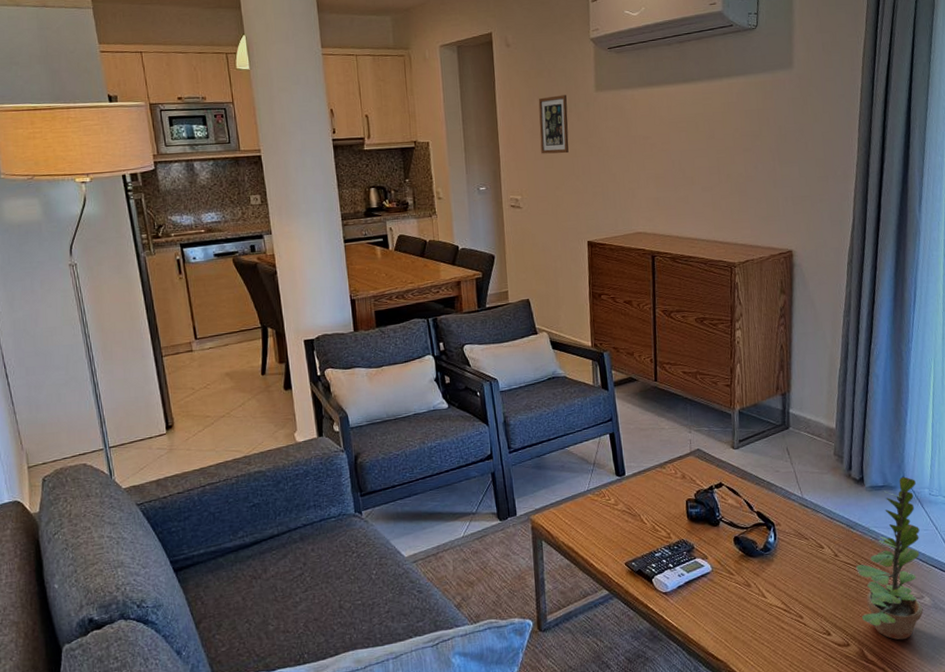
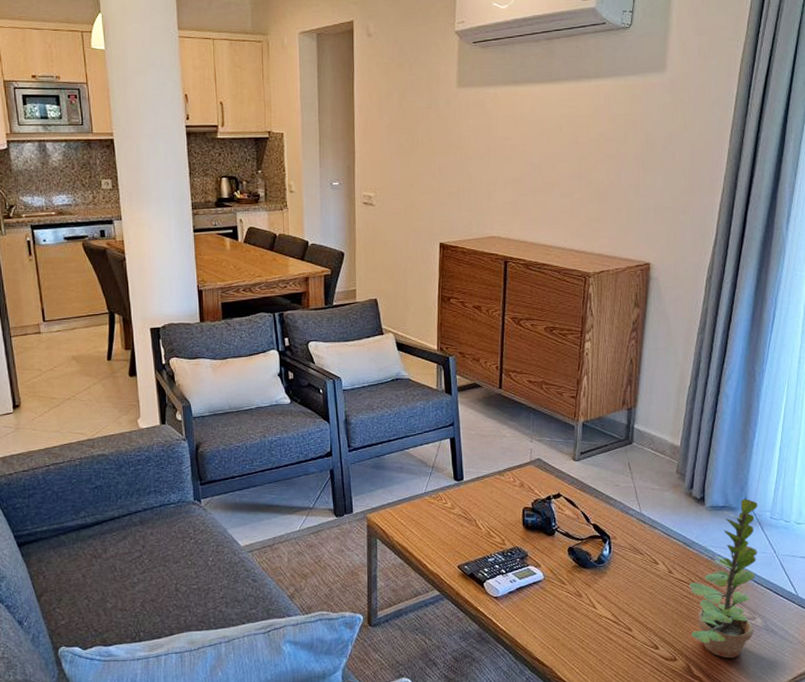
picture frame: present [538,95,569,154] -> none [397,90,428,151]

